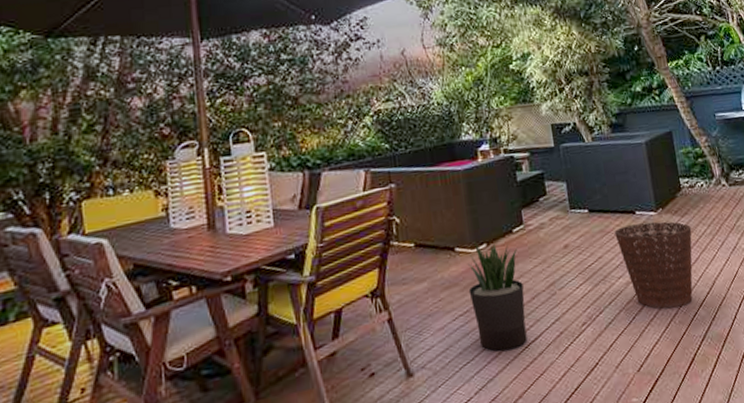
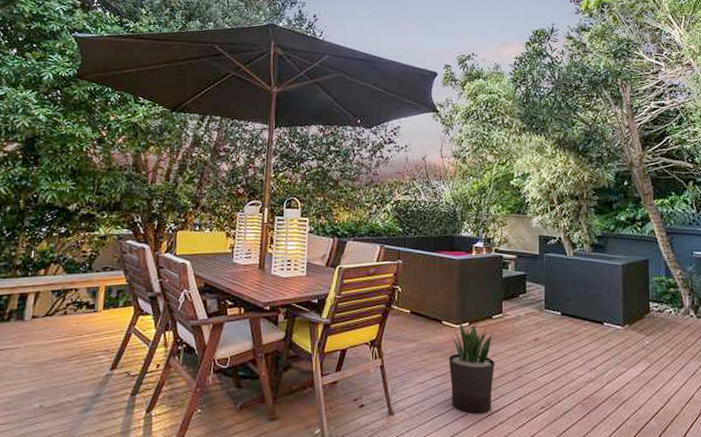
basket: present [614,221,693,309] -> none [582,333,654,413]

